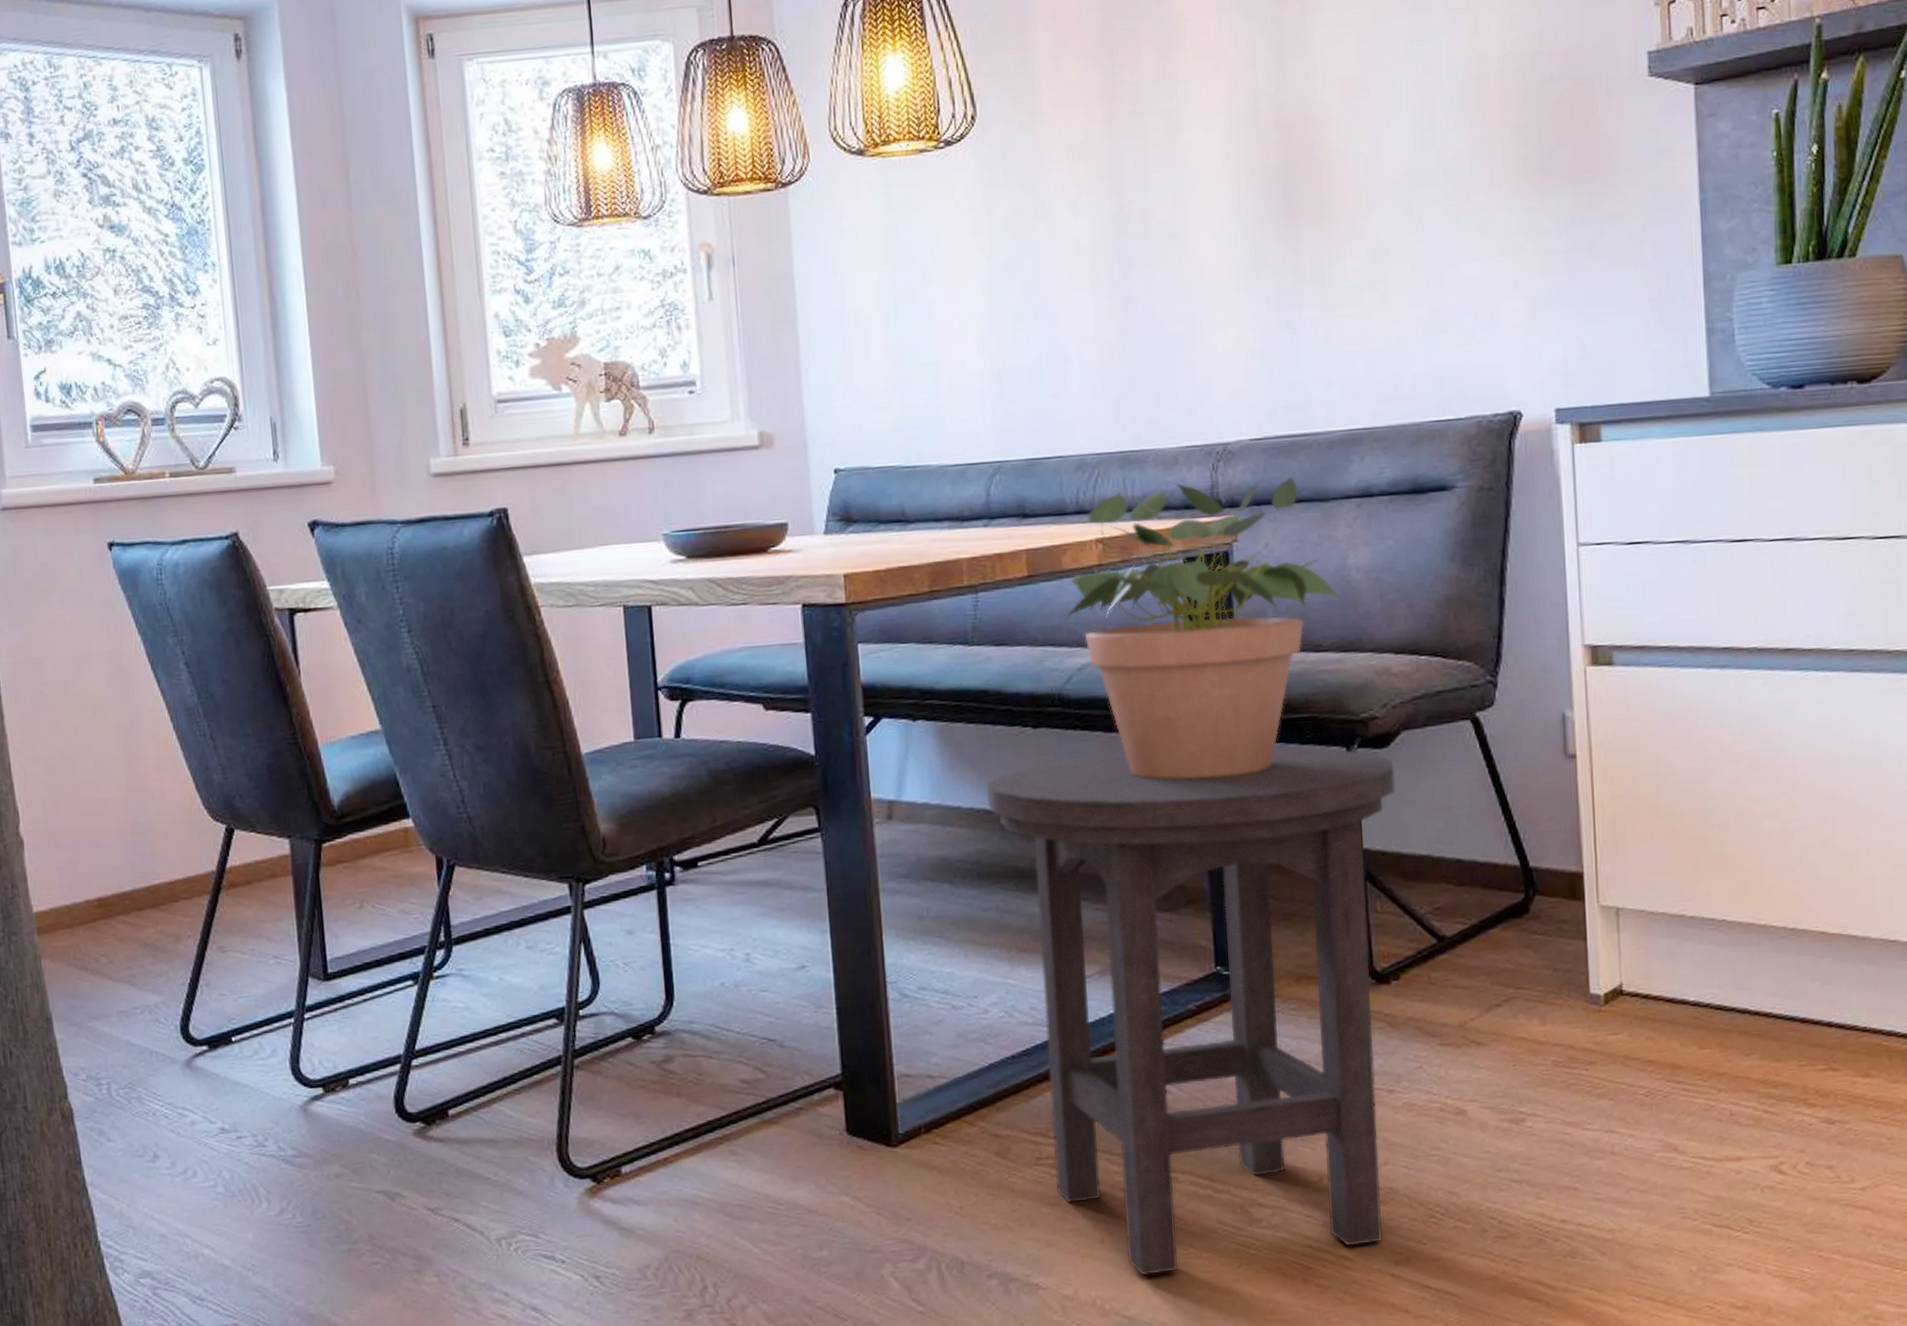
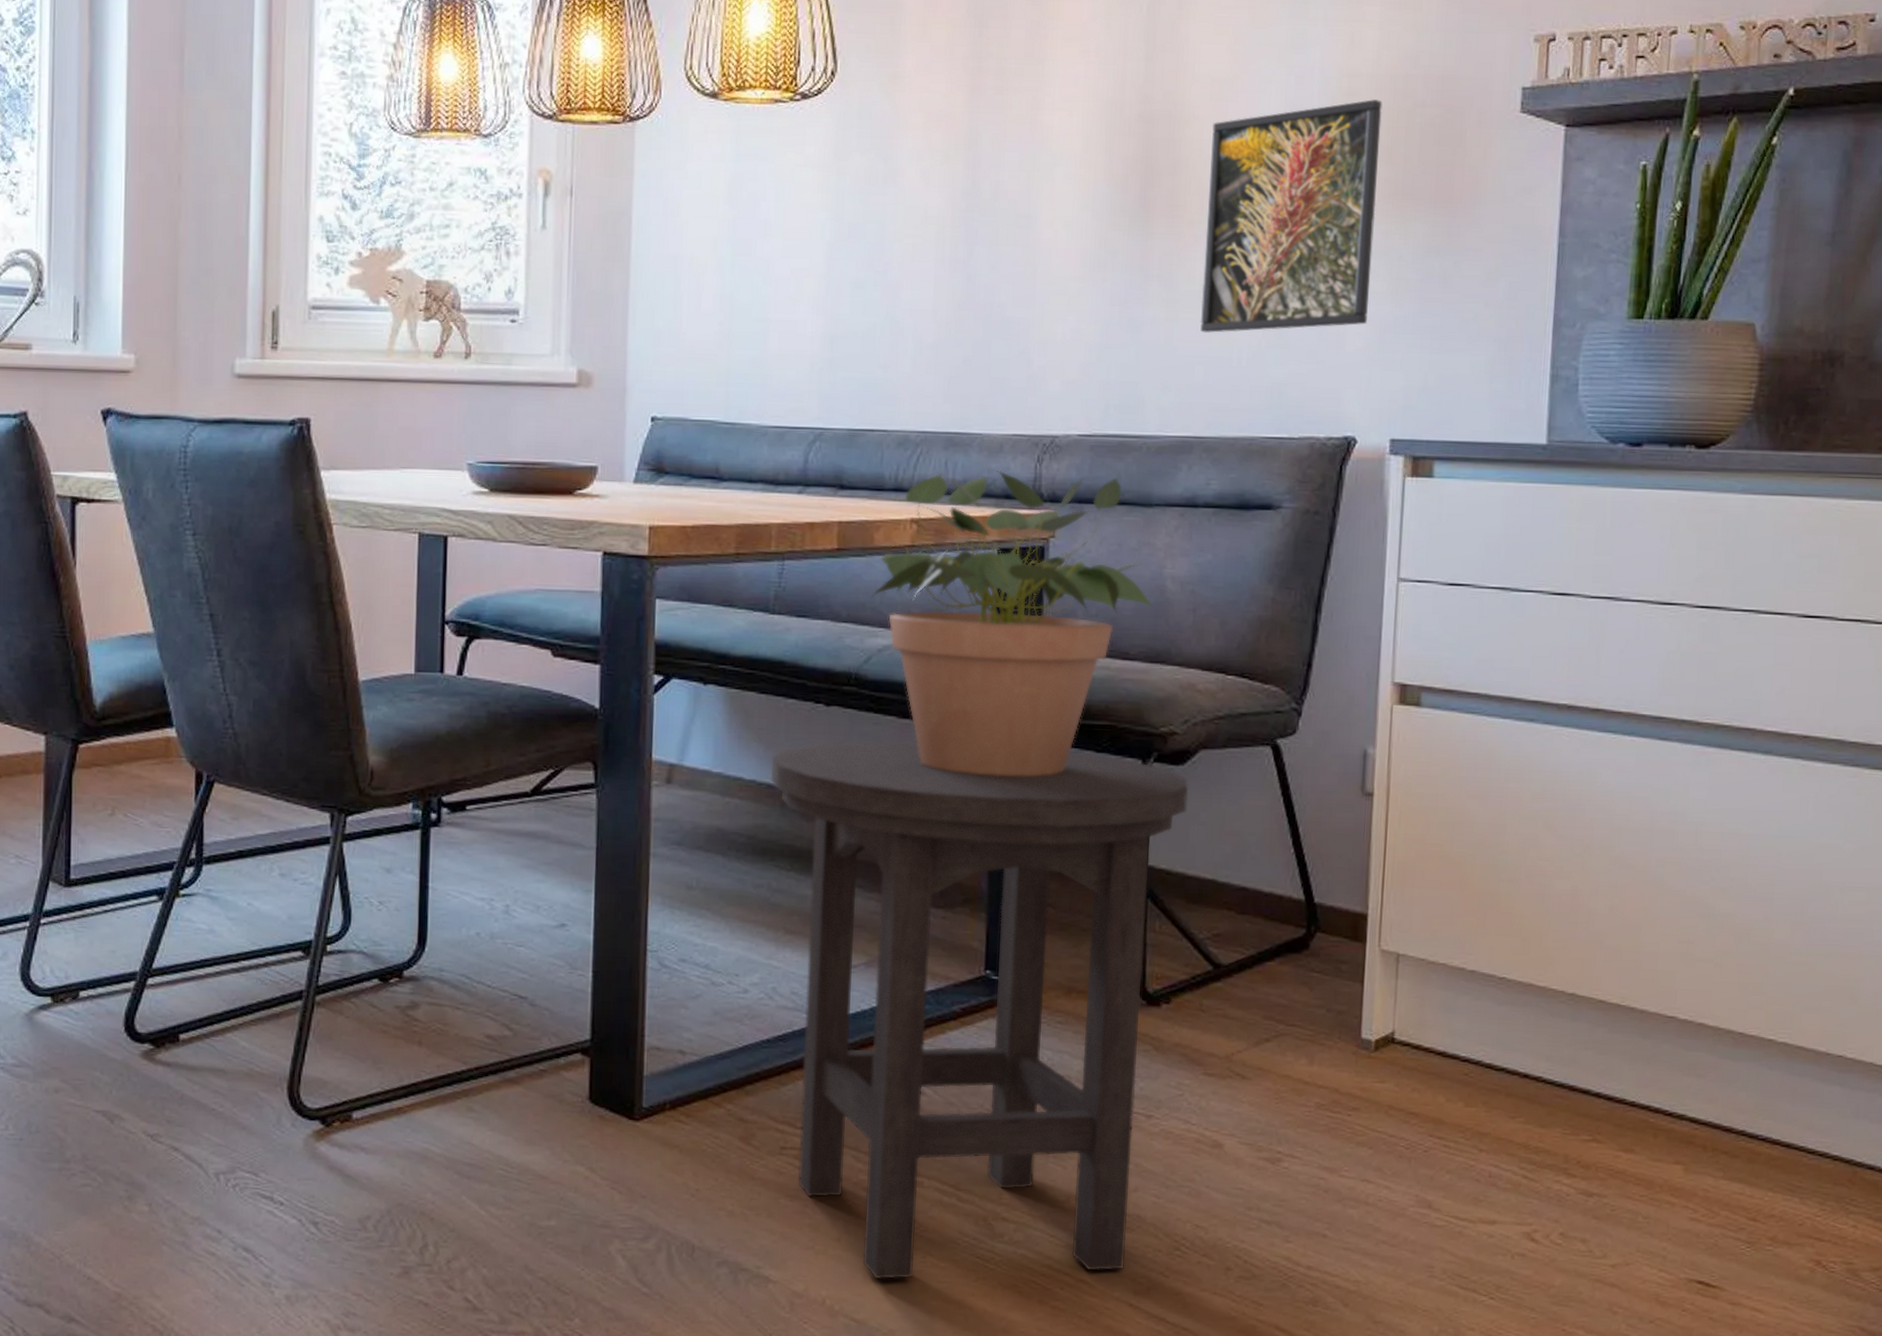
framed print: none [1347,80,1520,327] -> present [1200,99,1383,334]

